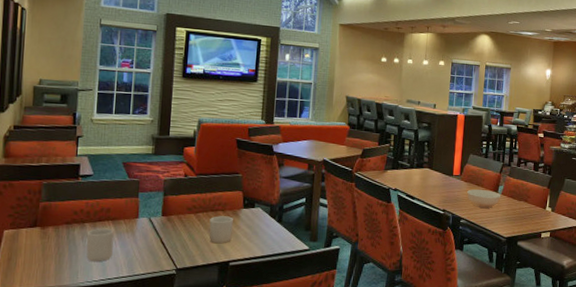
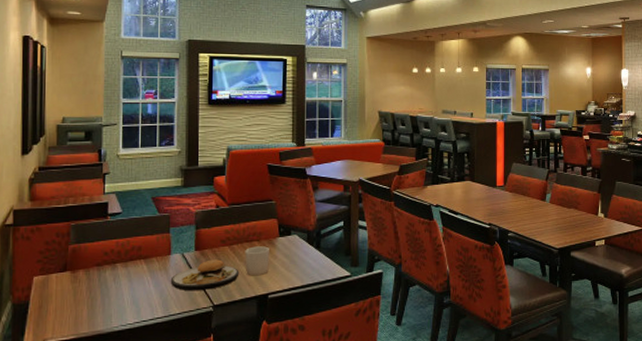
cup: present [86,229,114,262] -> none [118,268,147,304]
plate: none [136,223,203,254] -> present [170,257,240,291]
bowl: present [467,189,501,208] -> none [513,200,550,219]

